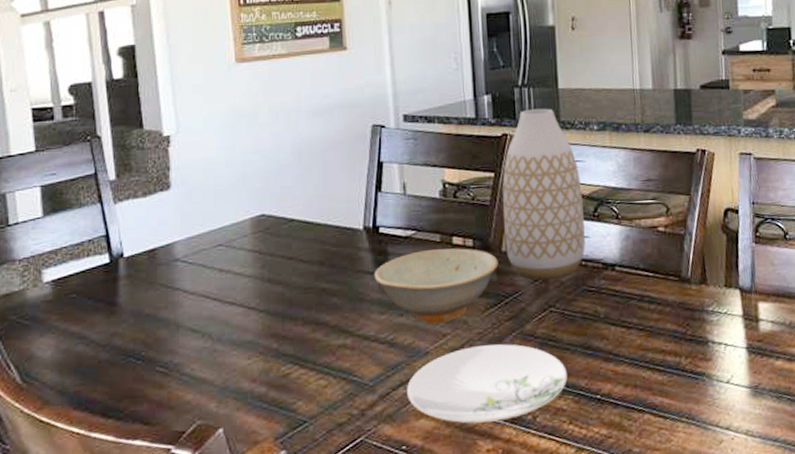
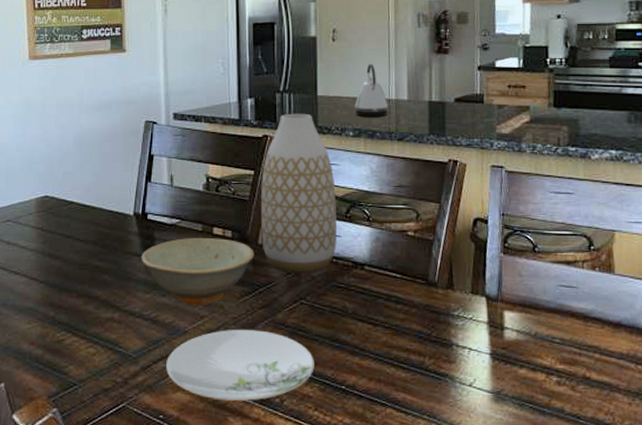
kettle: none [597,52,634,110] -> present [354,63,389,118]

